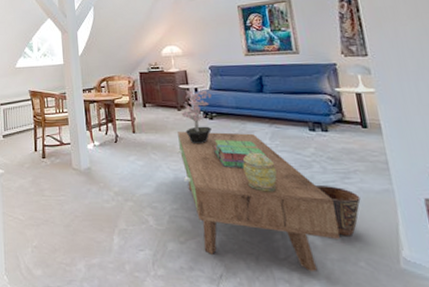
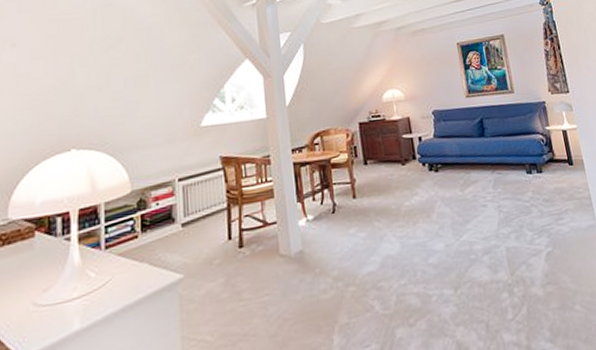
coffee table: present [177,131,340,272] -> none [403,183,558,332]
potted plant: present [181,89,212,144] -> none [405,139,437,203]
stack of books: present [213,139,266,168] -> none [440,191,491,225]
decorative box: present [243,152,277,192] -> none [469,203,502,248]
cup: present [315,186,361,236] -> none [535,229,573,282]

